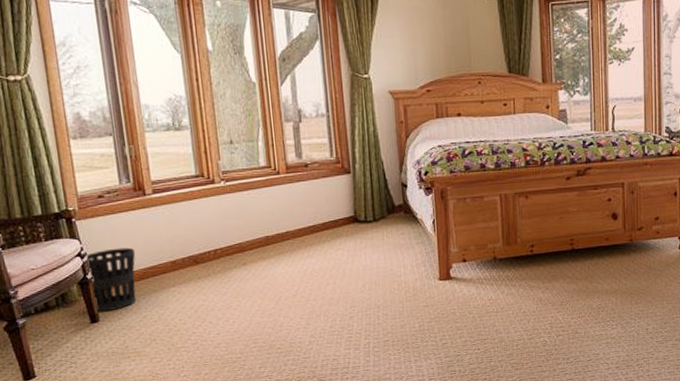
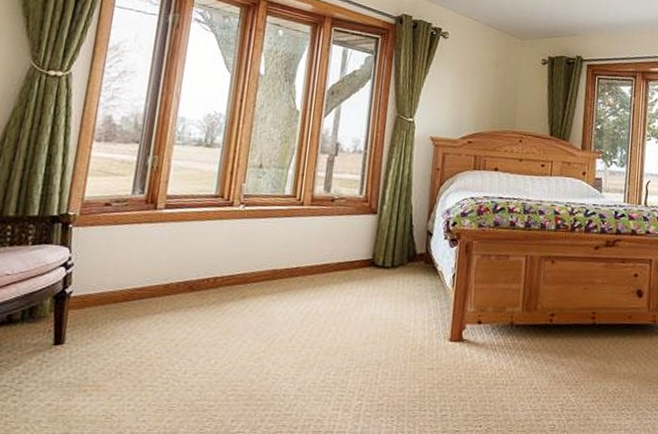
wastebasket: present [86,247,137,312] -> none [63,262,128,334]

